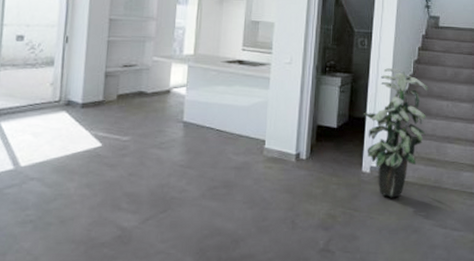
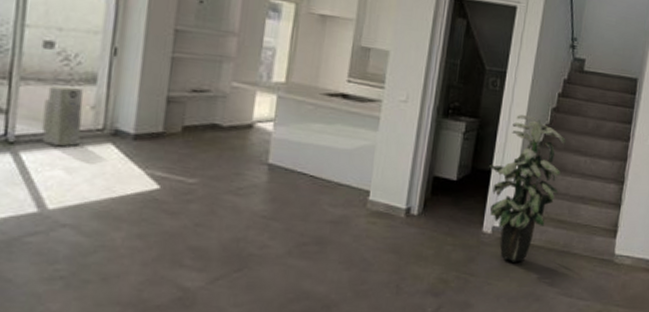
air purifier: none [15,69,45,116] -> present [41,85,83,147]

